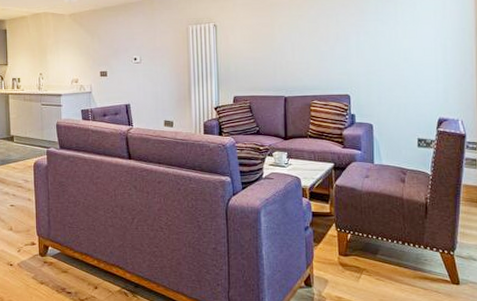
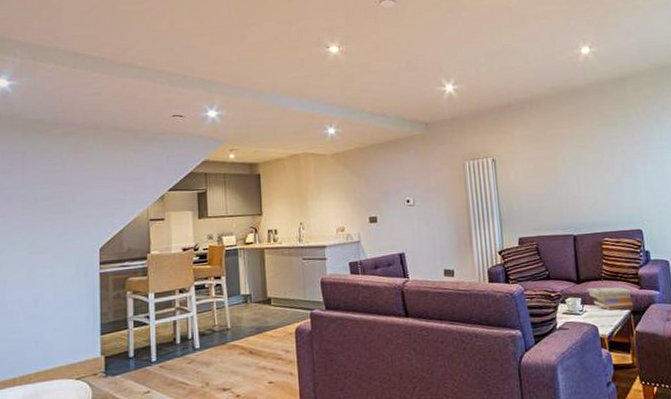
books: none [293,144,336,166] -> present [586,286,634,311]

